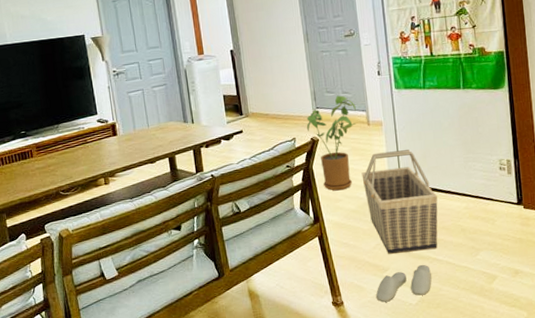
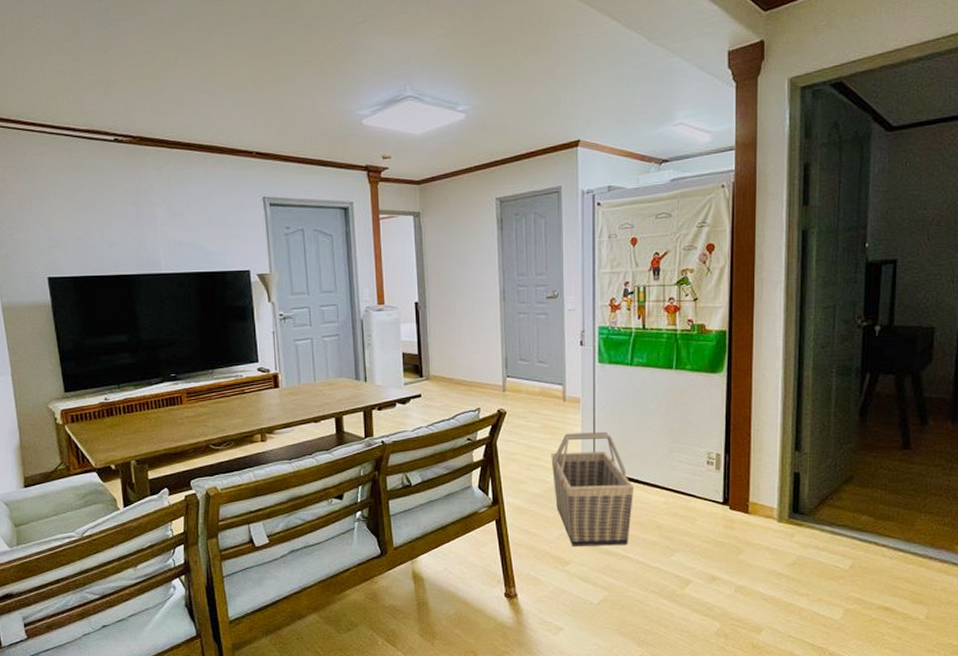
house plant: present [306,95,356,191] -> none [493,365,551,471]
slippers: present [375,264,432,302] -> none [553,561,618,598]

